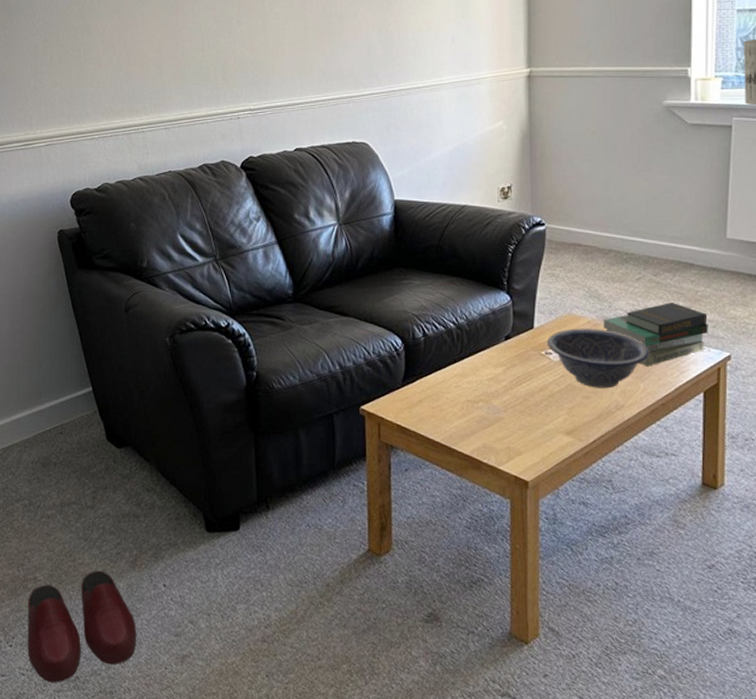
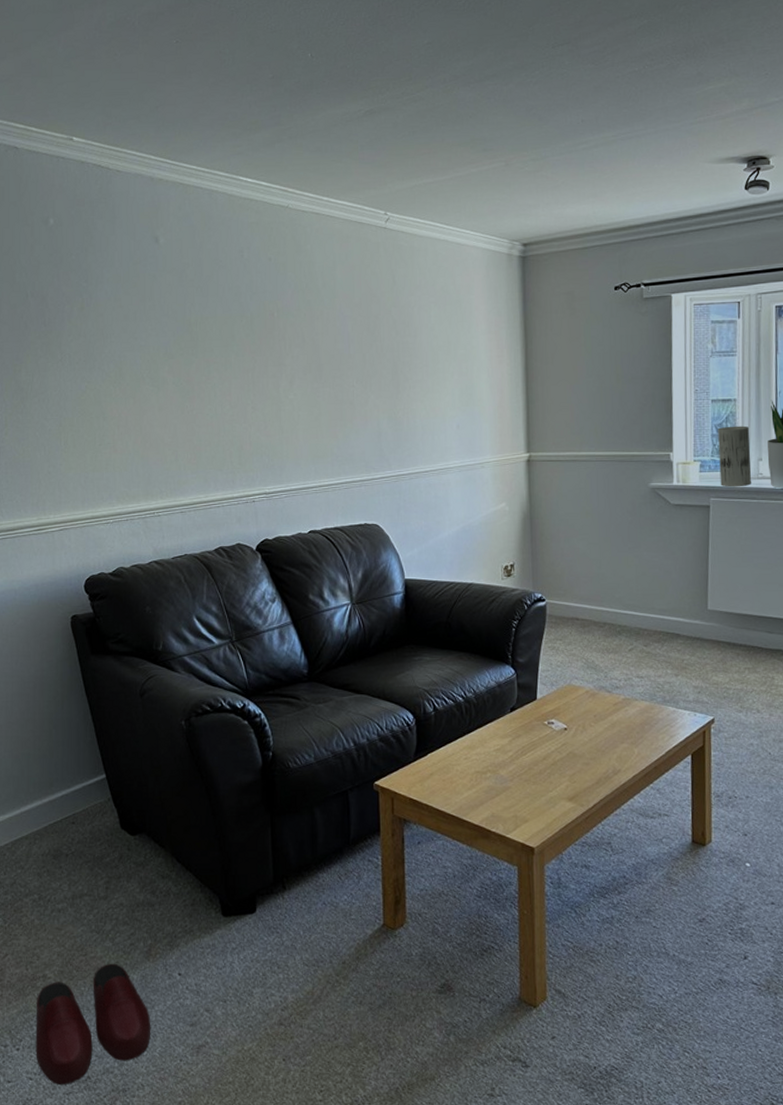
decorative bowl: present [546,328,650,389] -> none [548,698,643,755]
books: present [602,302,708,366] -> none [599,671,694,732]

